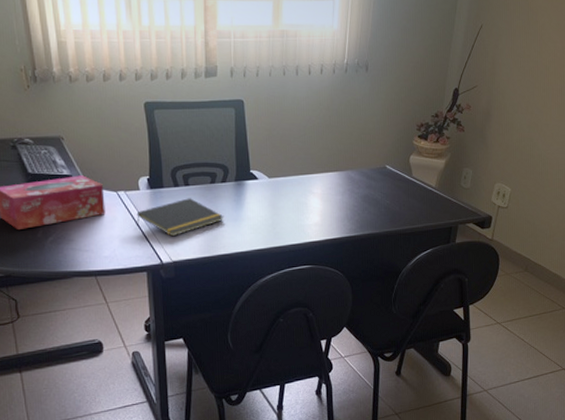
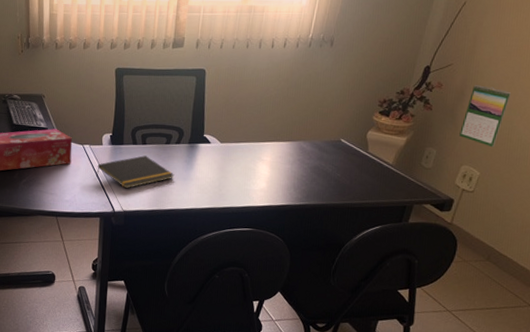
calendar: none [490,105,528,164] -> present [459,85,511,148]

